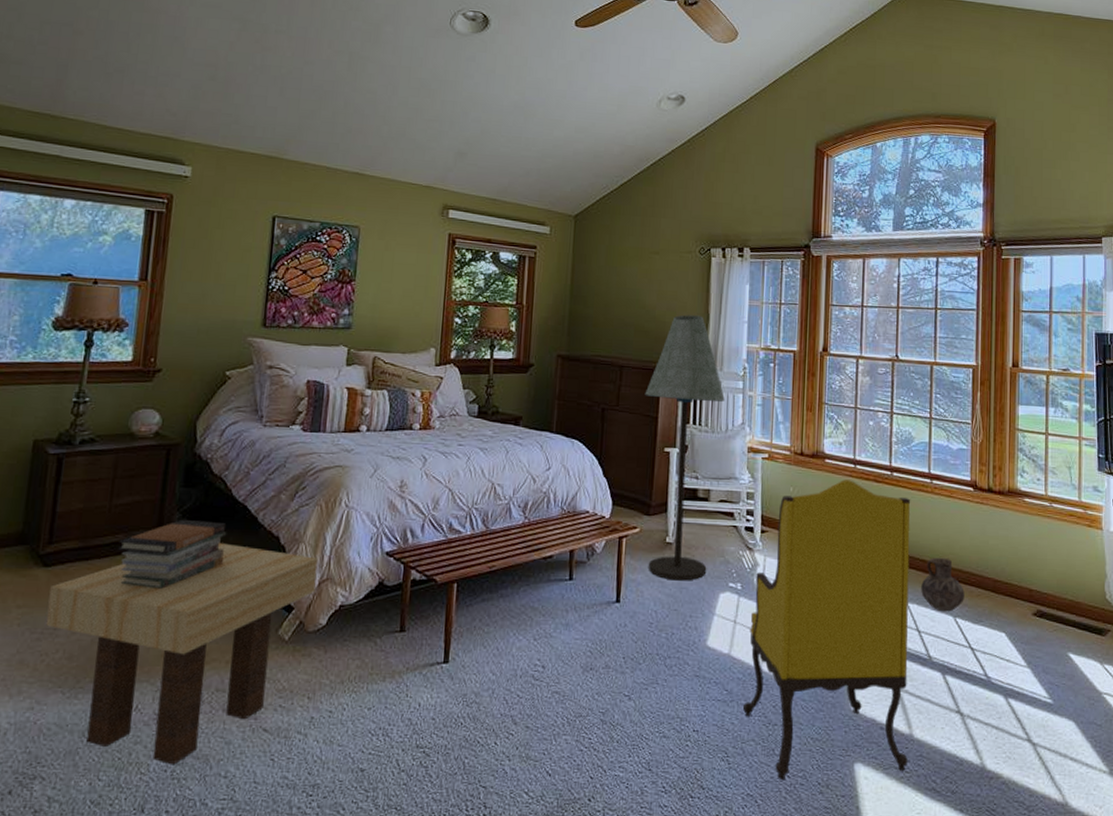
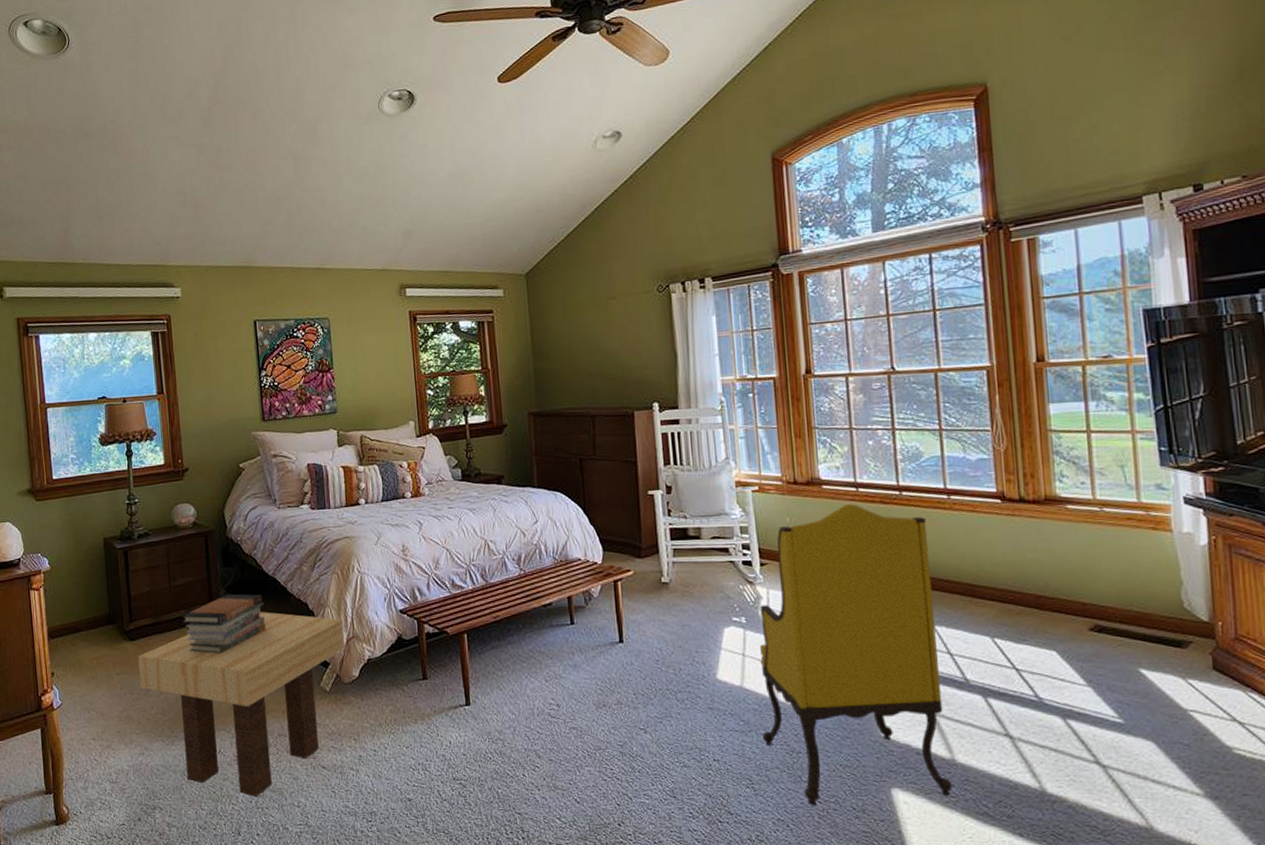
floor lamp: present [644,315,726,581] -> none [620,355,708,619]
ceramic jug: present [921,557,965,612] -> none [948,576,1002,633]

